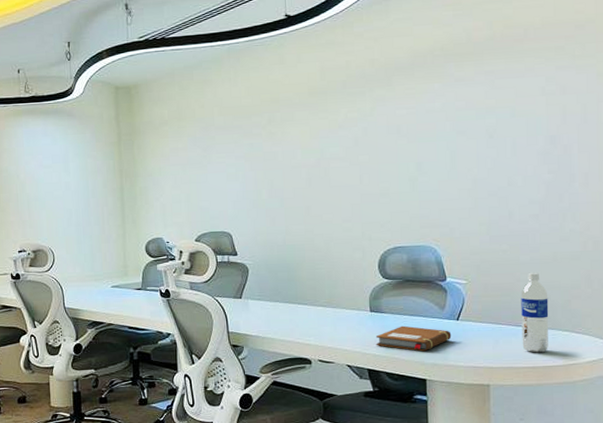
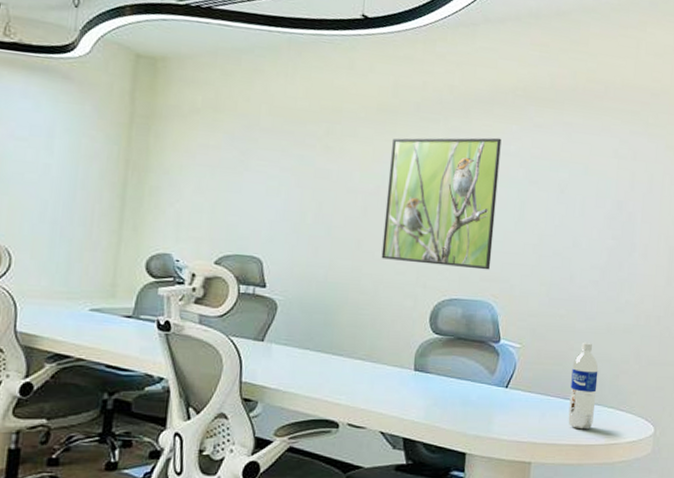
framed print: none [325,98,429,220] -> present [381,137,502,270]
notebook: present [375,325,452,352] -> none [416,389,499,421]

